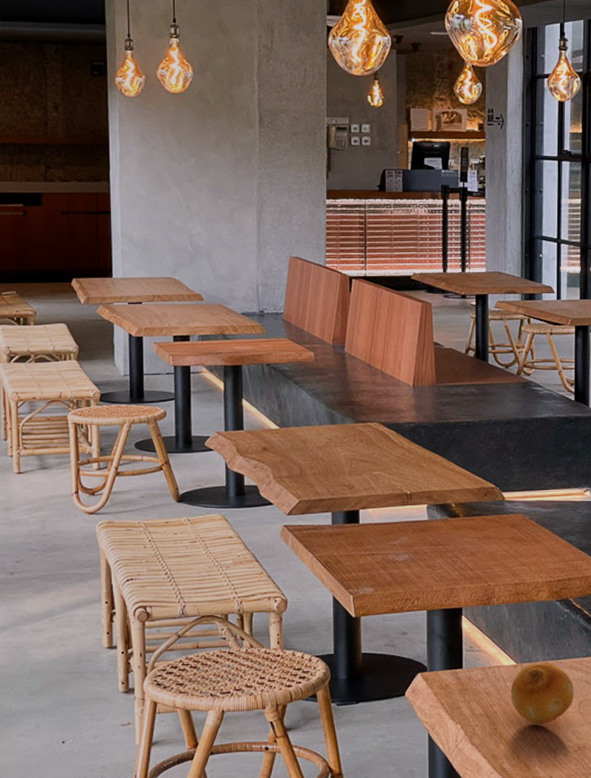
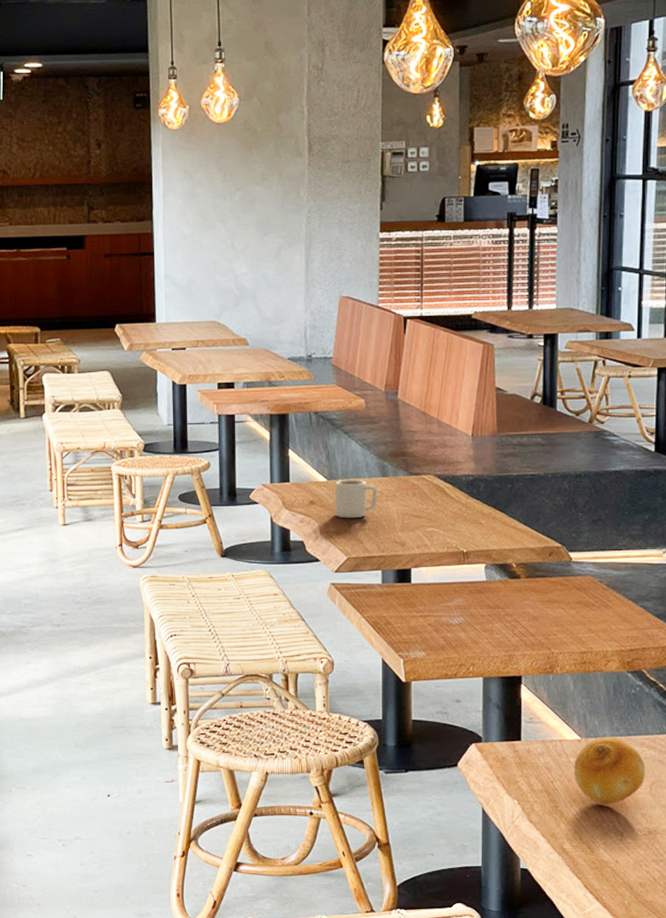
cup: none [286,426,326,464] -> present [334,479,377,519]

